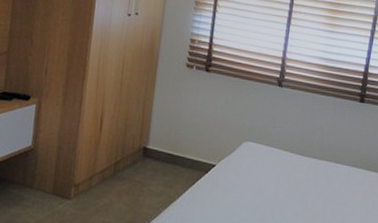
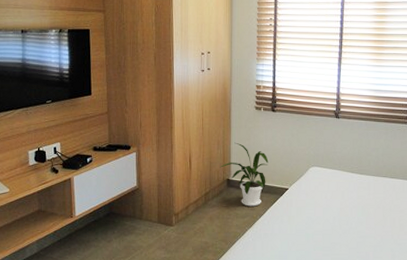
house plant: none [136,103,196,184] -> present [220,142,269,207]

